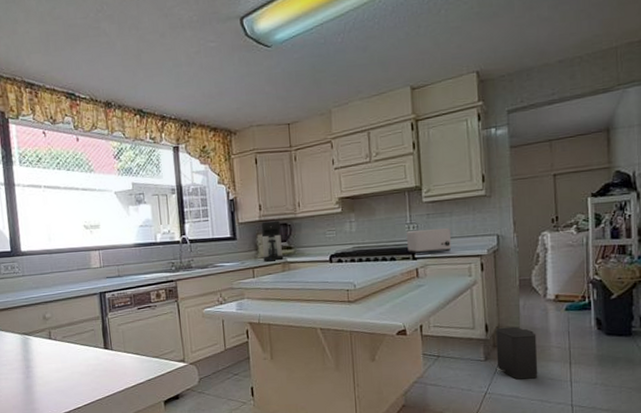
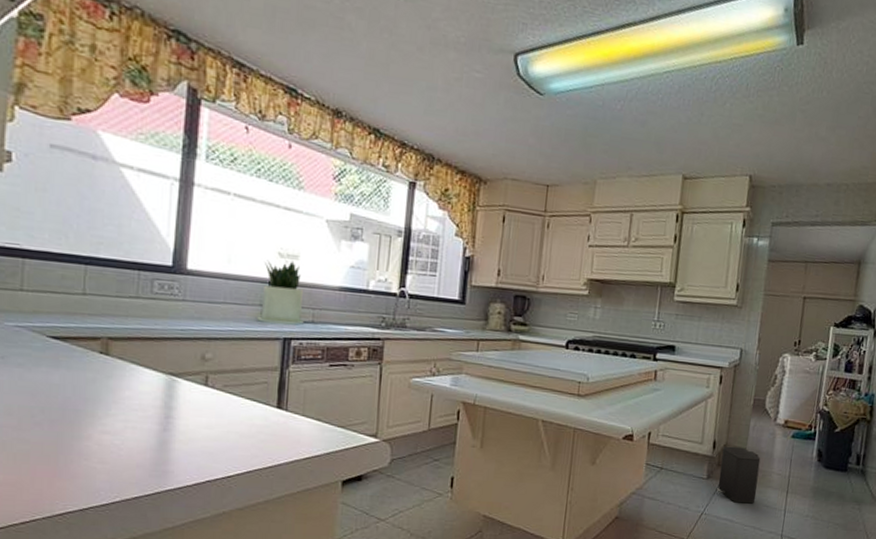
planter: none [75,230,113,284] -> present [257,260,305,325]
coffee maker: present [260,220,284,262] -> none [492,289,519,337]
toaster: present [407,227,452,254] -> none [650,329,697,358]

